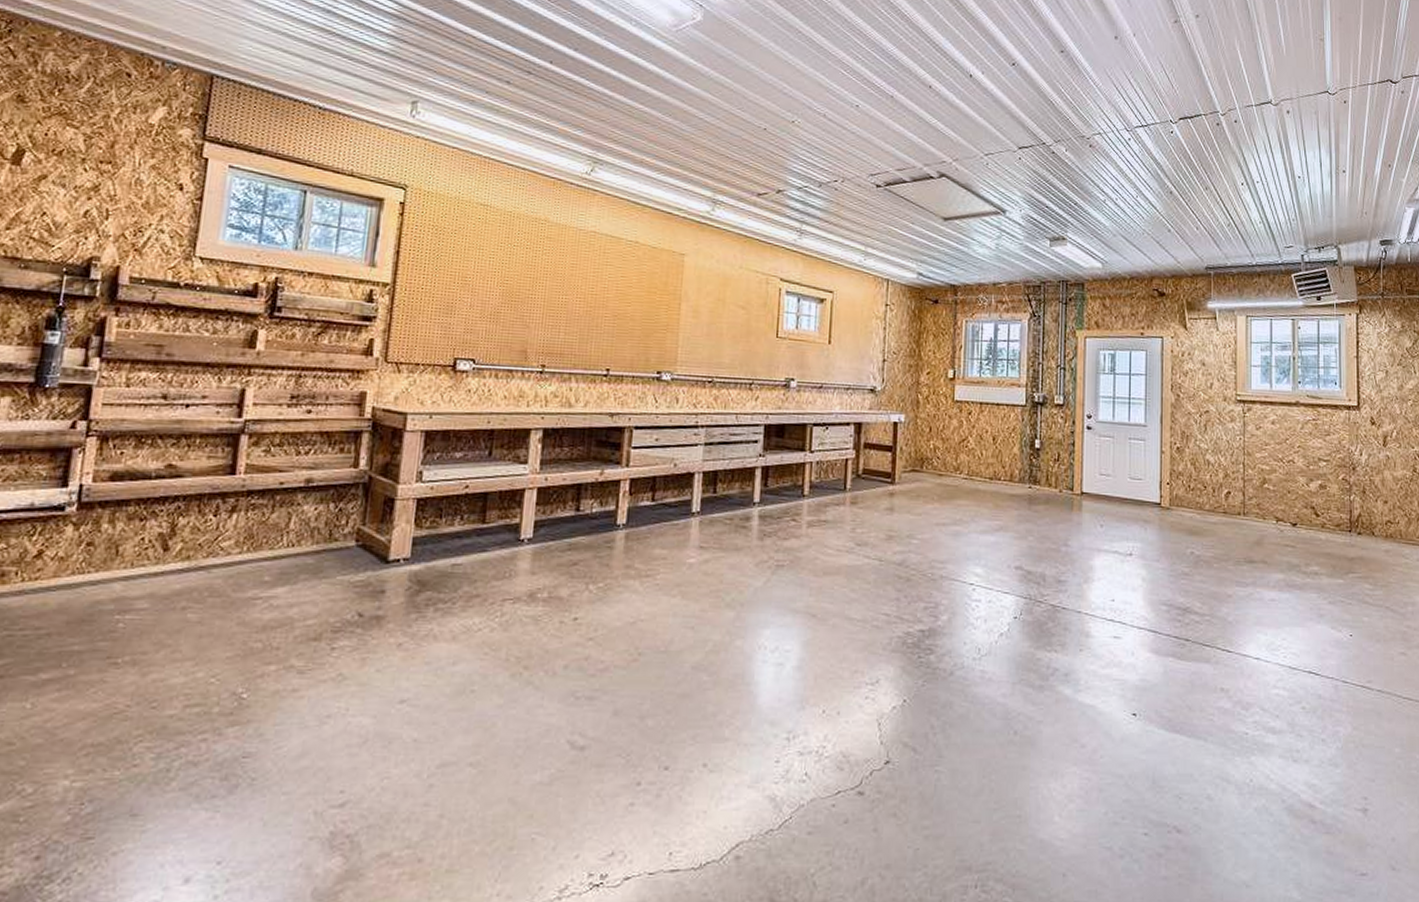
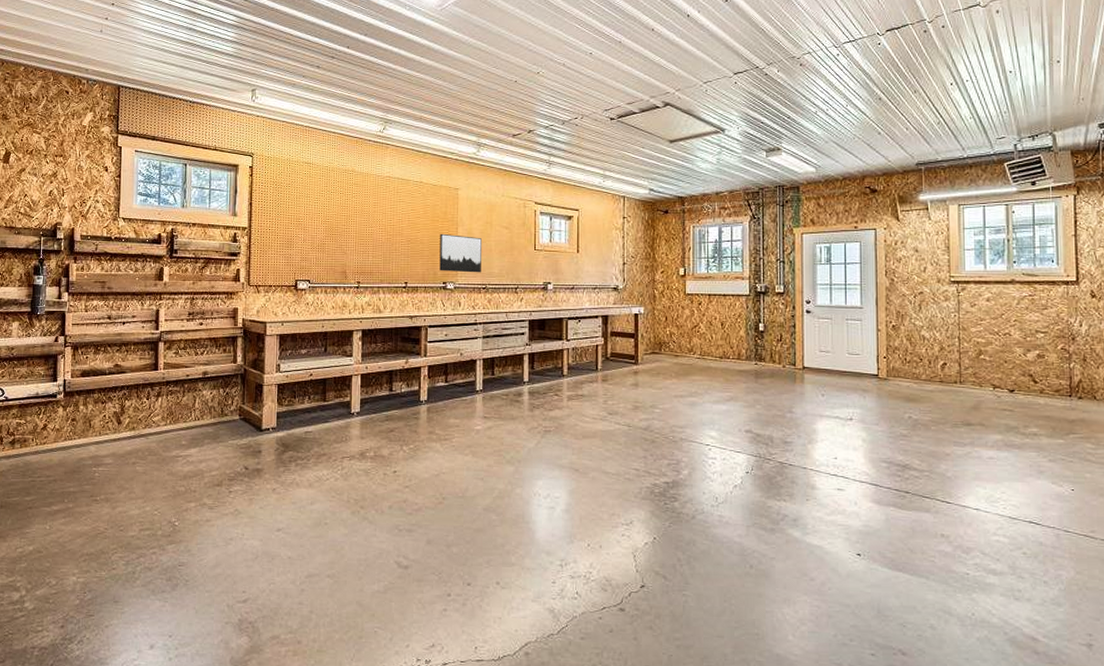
wall art: none [653,309,711,362] -> present [439,233,482,273]

